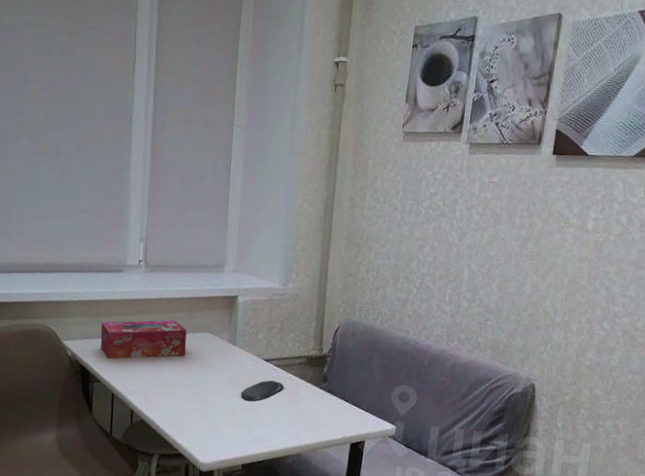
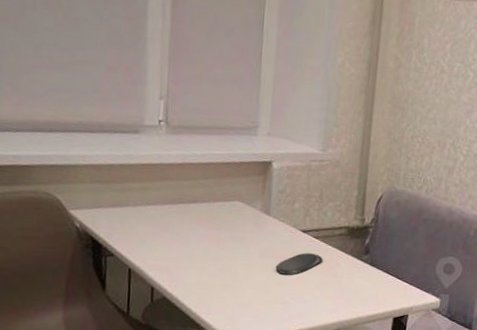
tissue box: present [100,320,187,360] -> none [114,187,215,231]

